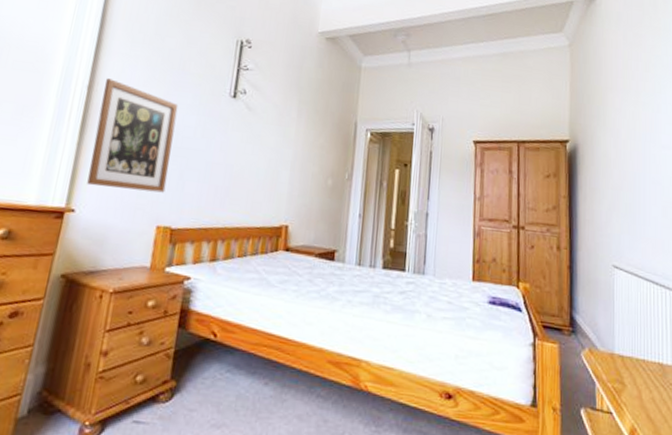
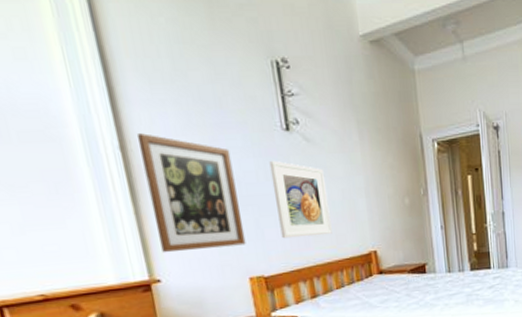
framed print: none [200,120,257,200] -> present [269,160,332,239]

